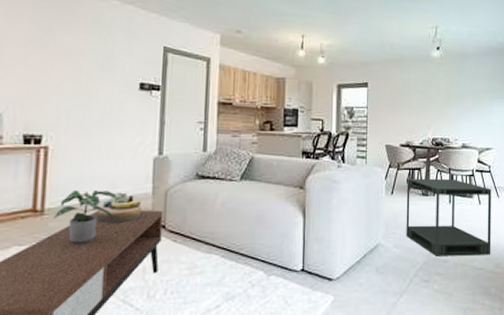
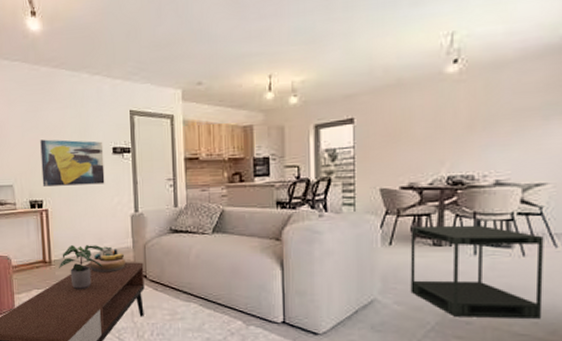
wall art: none [44,64,129,122] -> present [40,139,105,187]

